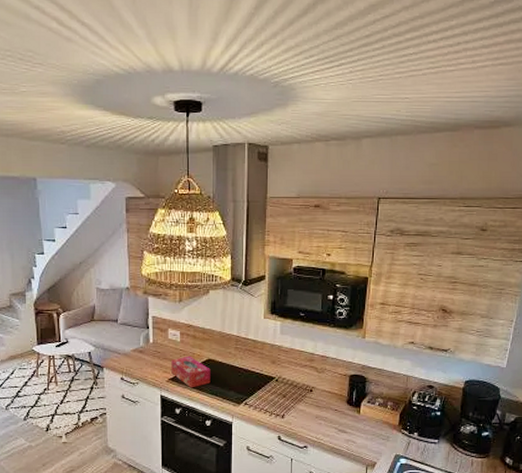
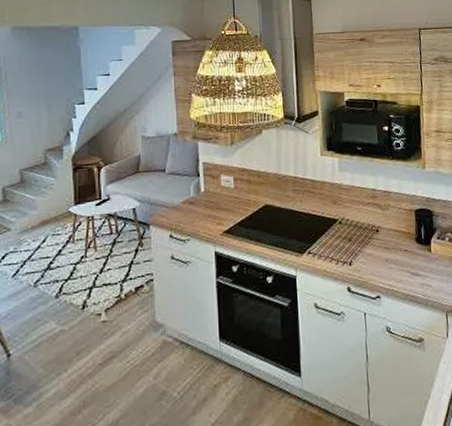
tissue box: present [171,356,211,388] -> none [225,203,269,241]

